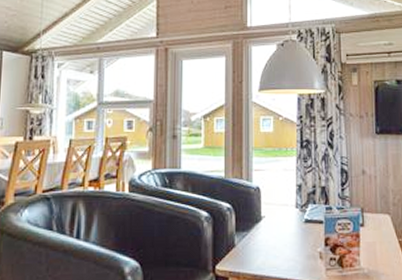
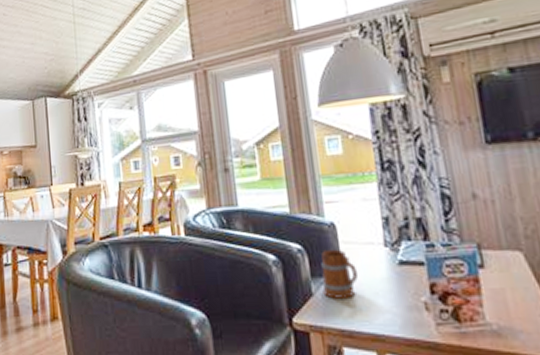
mug: none [243,208,273,249] -> present [321,249,359,299]

